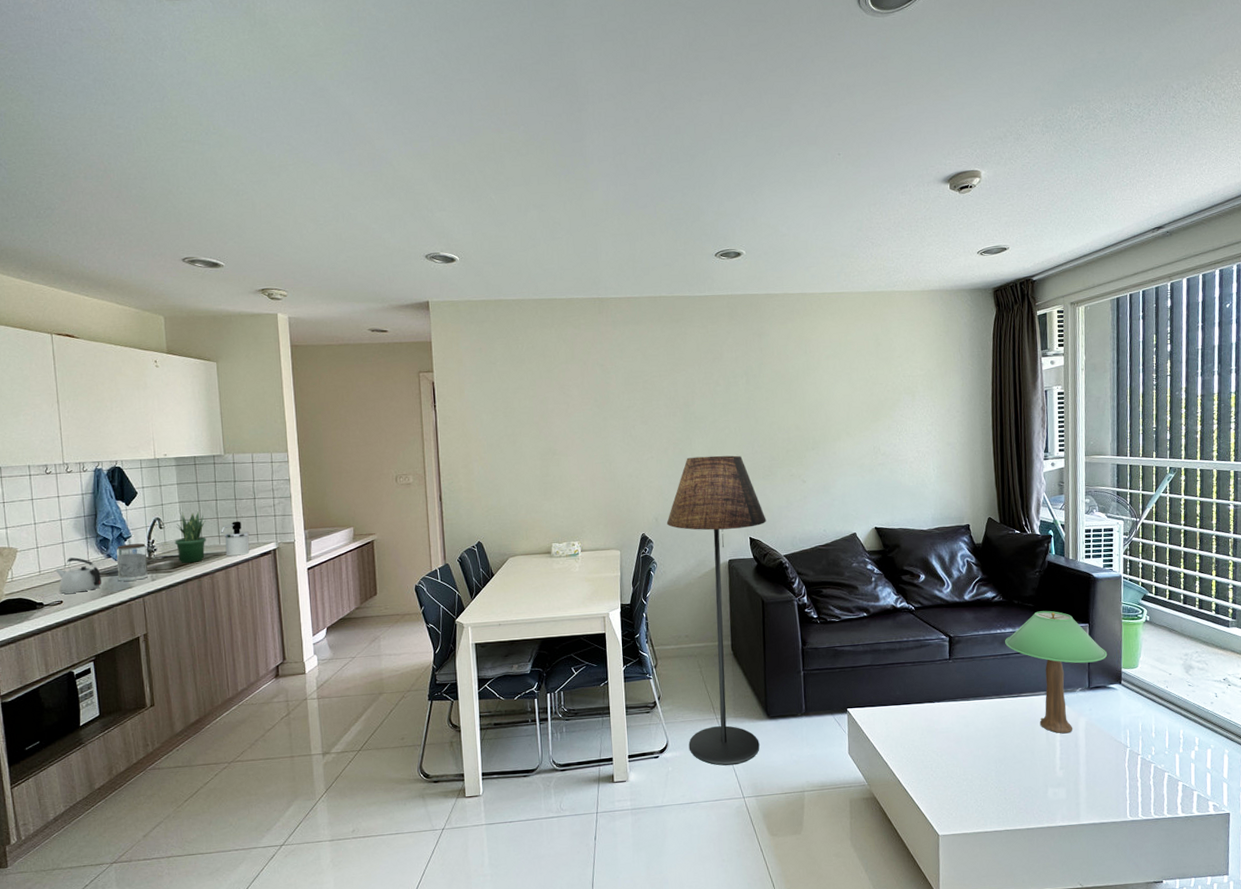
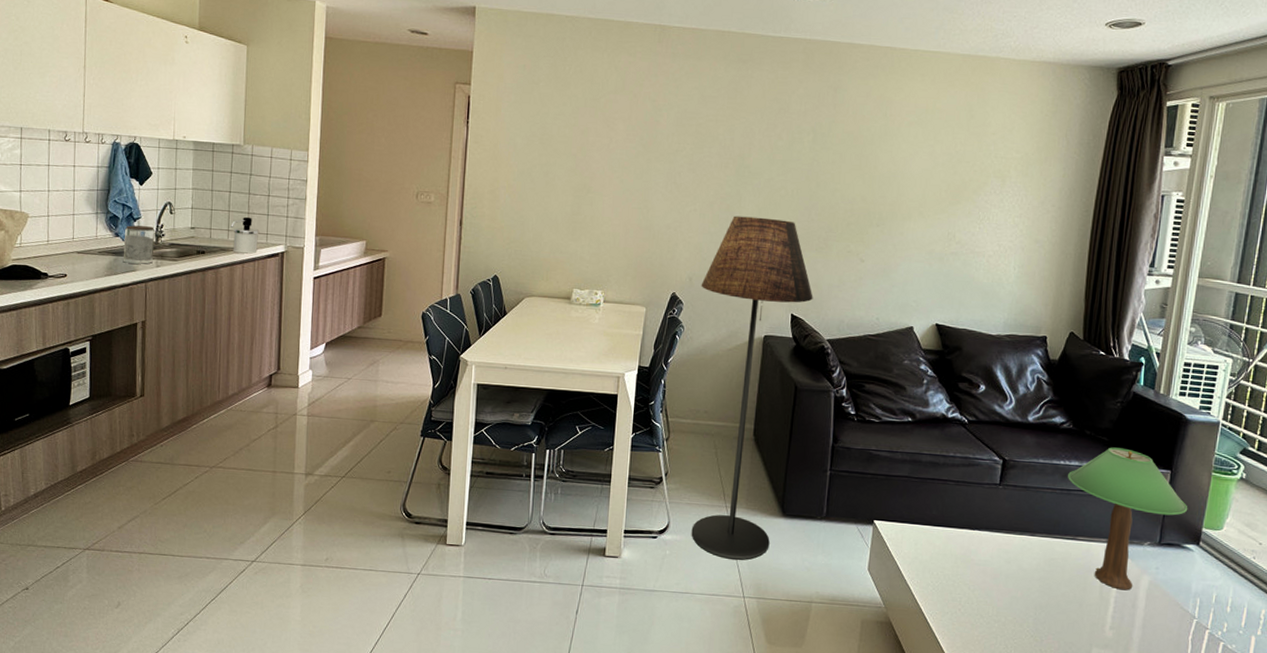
kettle: present [54,557,101,595] -> none [62,231,107,269]
planter: present [175,511,206,563] -> none [183,200,217,254]

